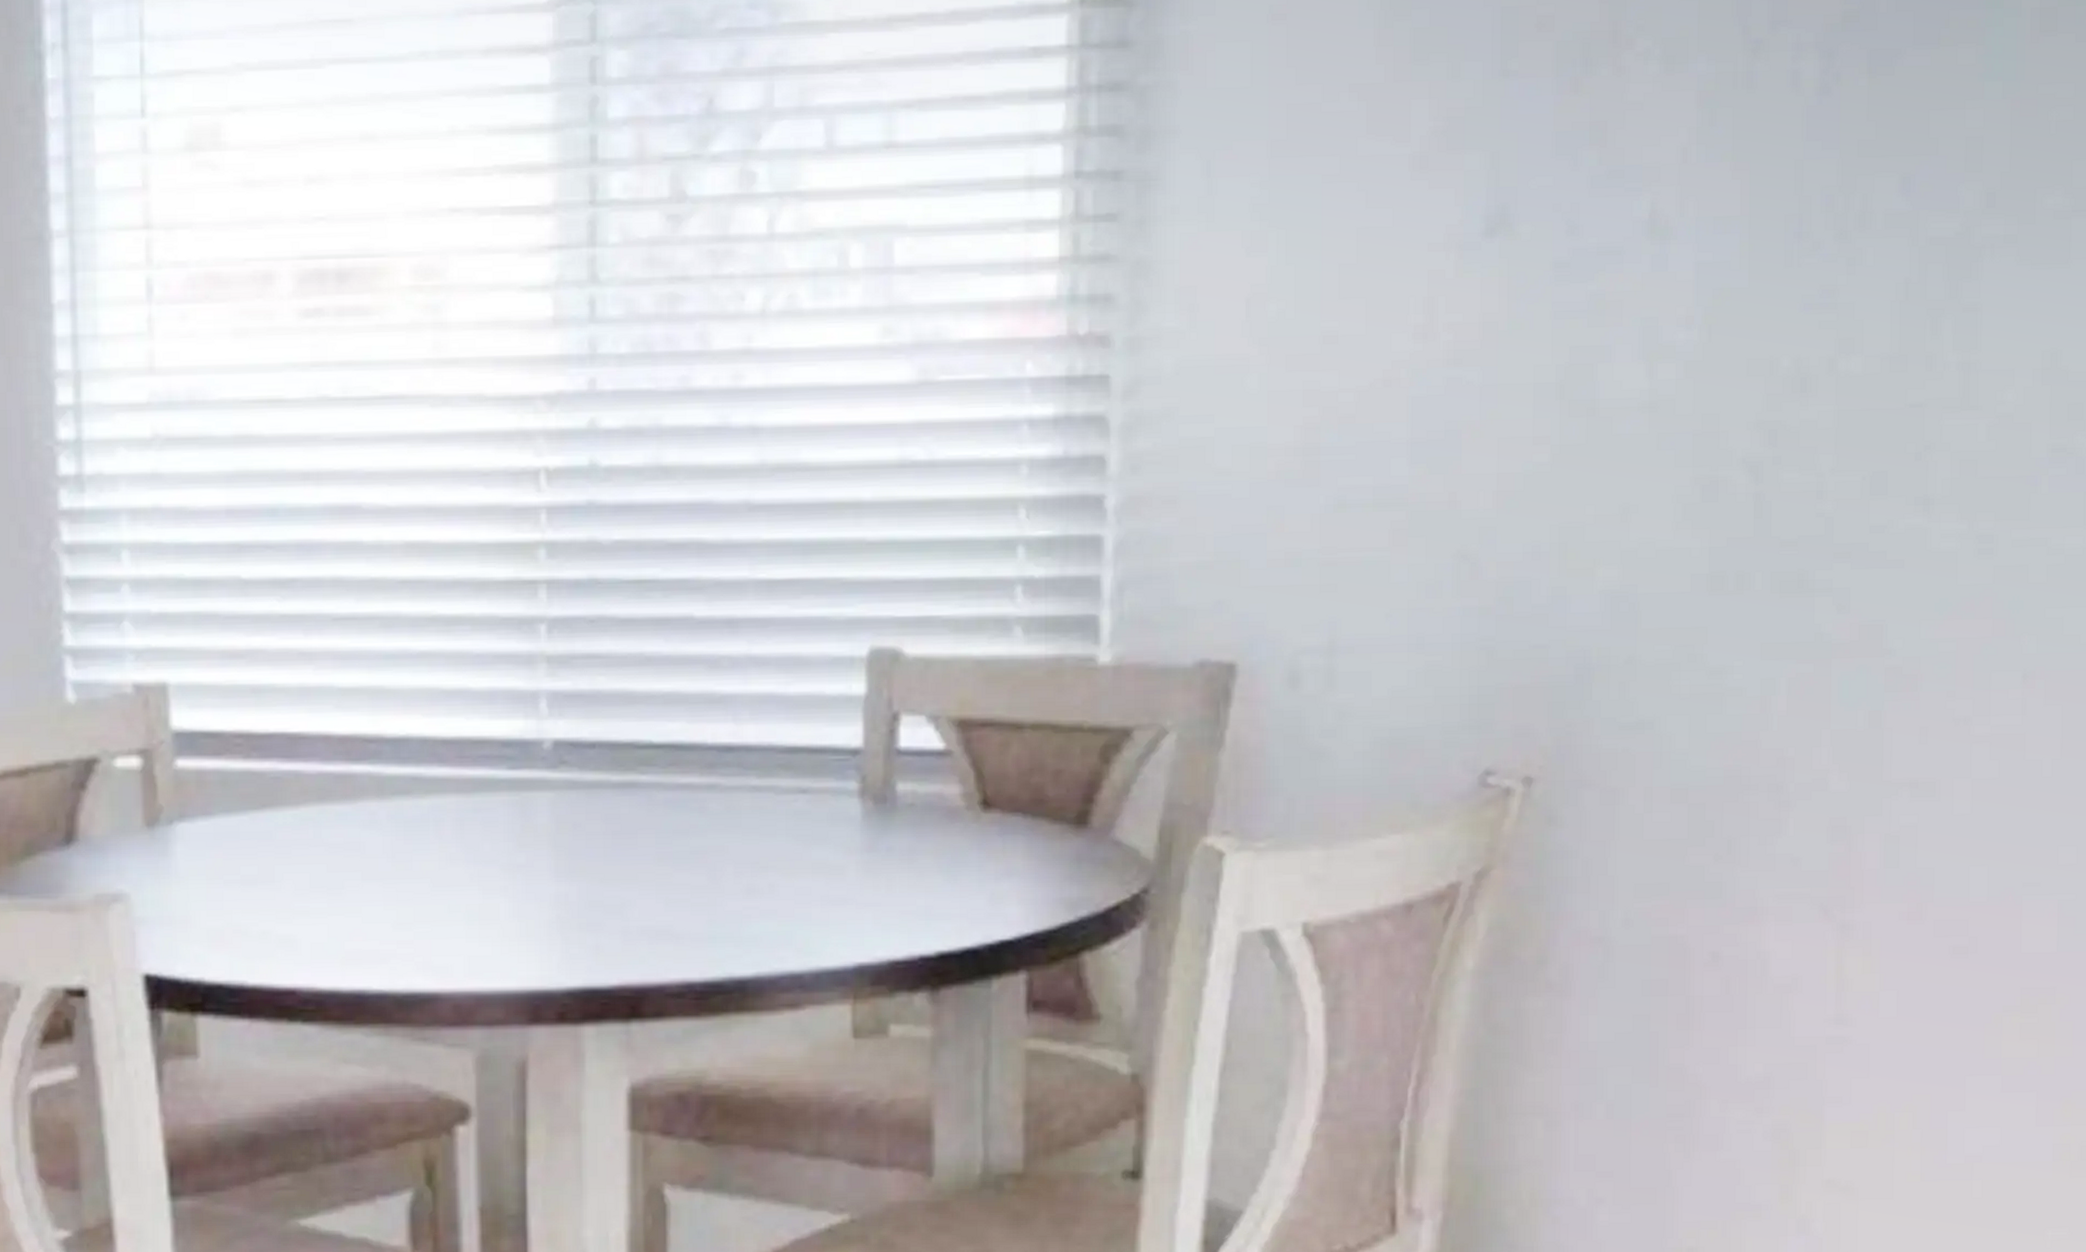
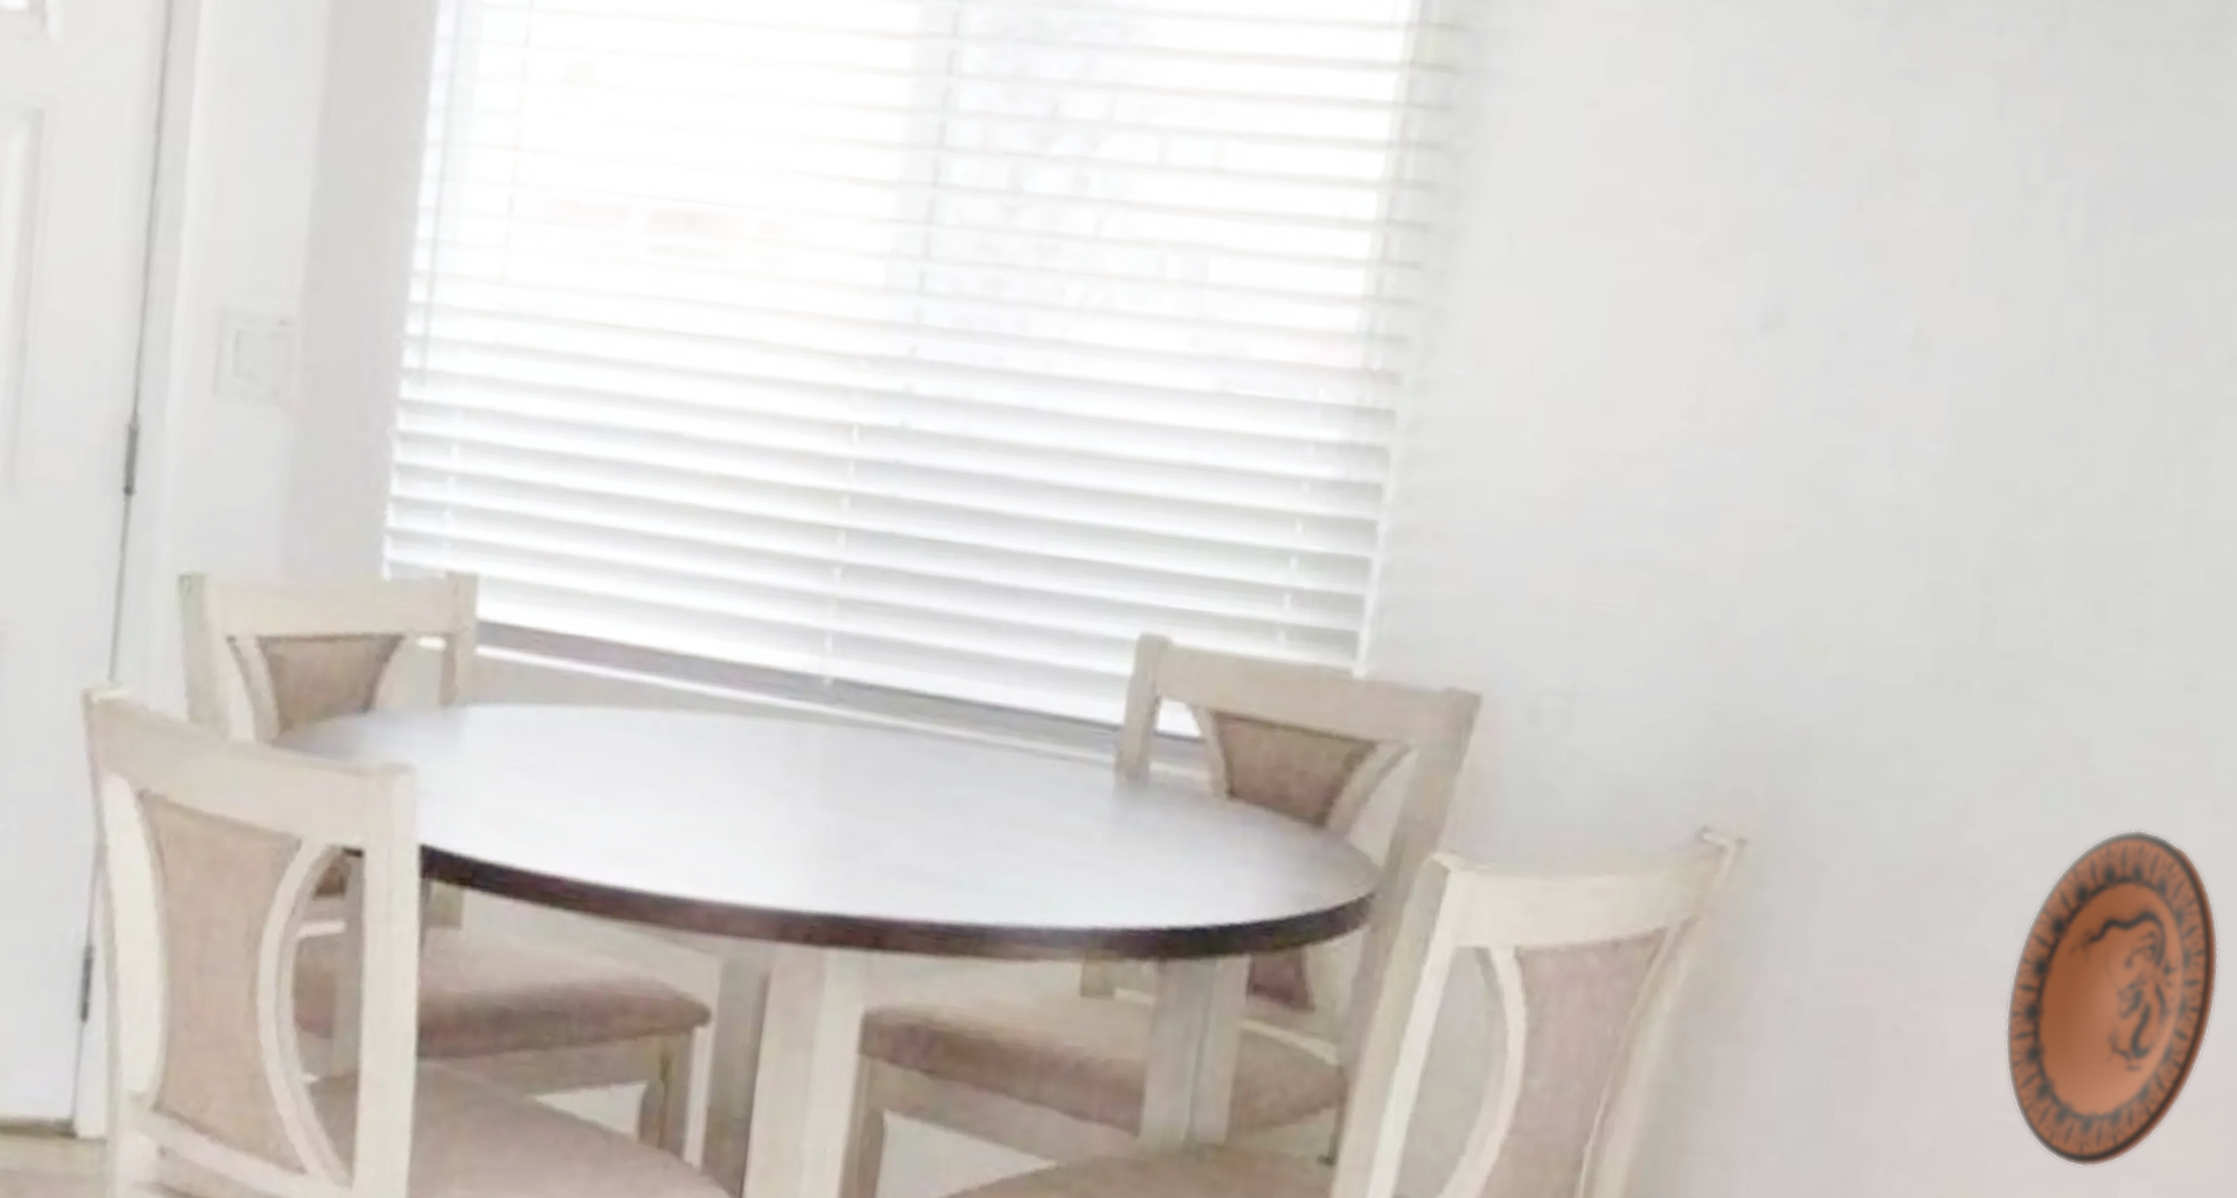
decorative plate: none [1827,709,2048,1073] -> present [2005,829,2220,1168]

